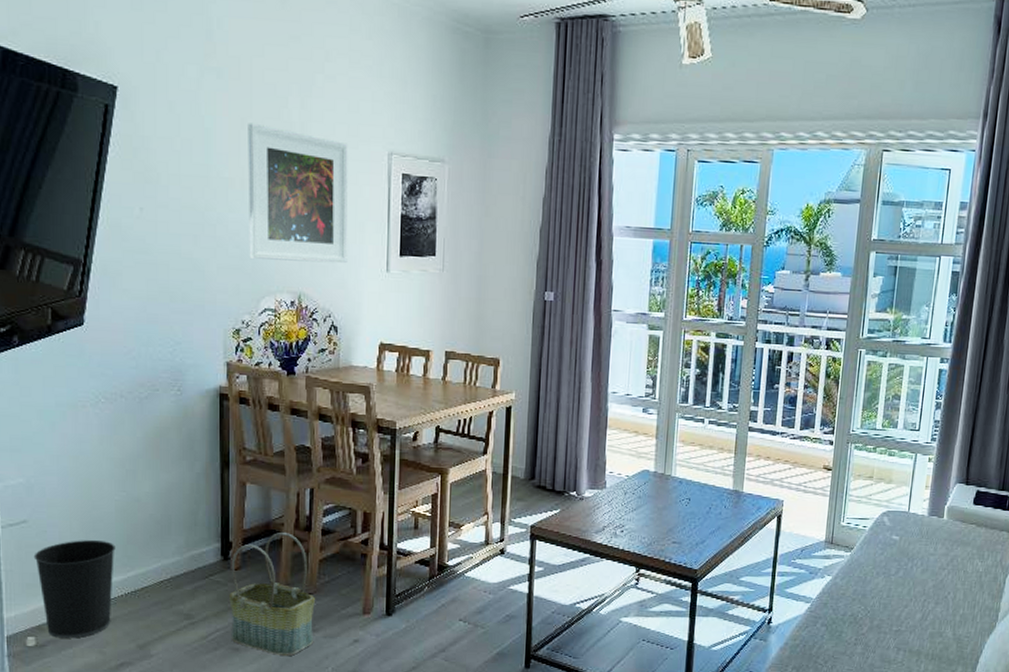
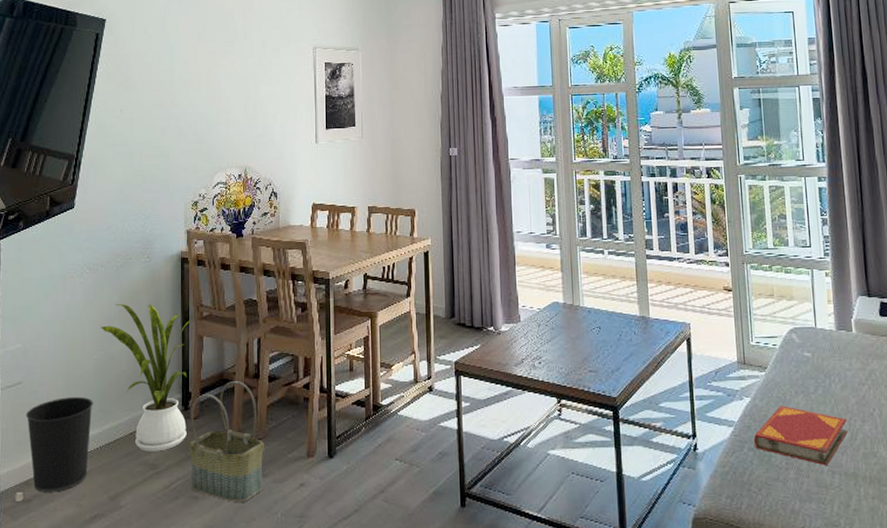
house plant: none [121,441,234,602] -> present [100,304,193,452]
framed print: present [248,123,348,264] -> none [203,35,284,143]
hardback book: none [827,585,921,643] -> present [753,405,848,466]

